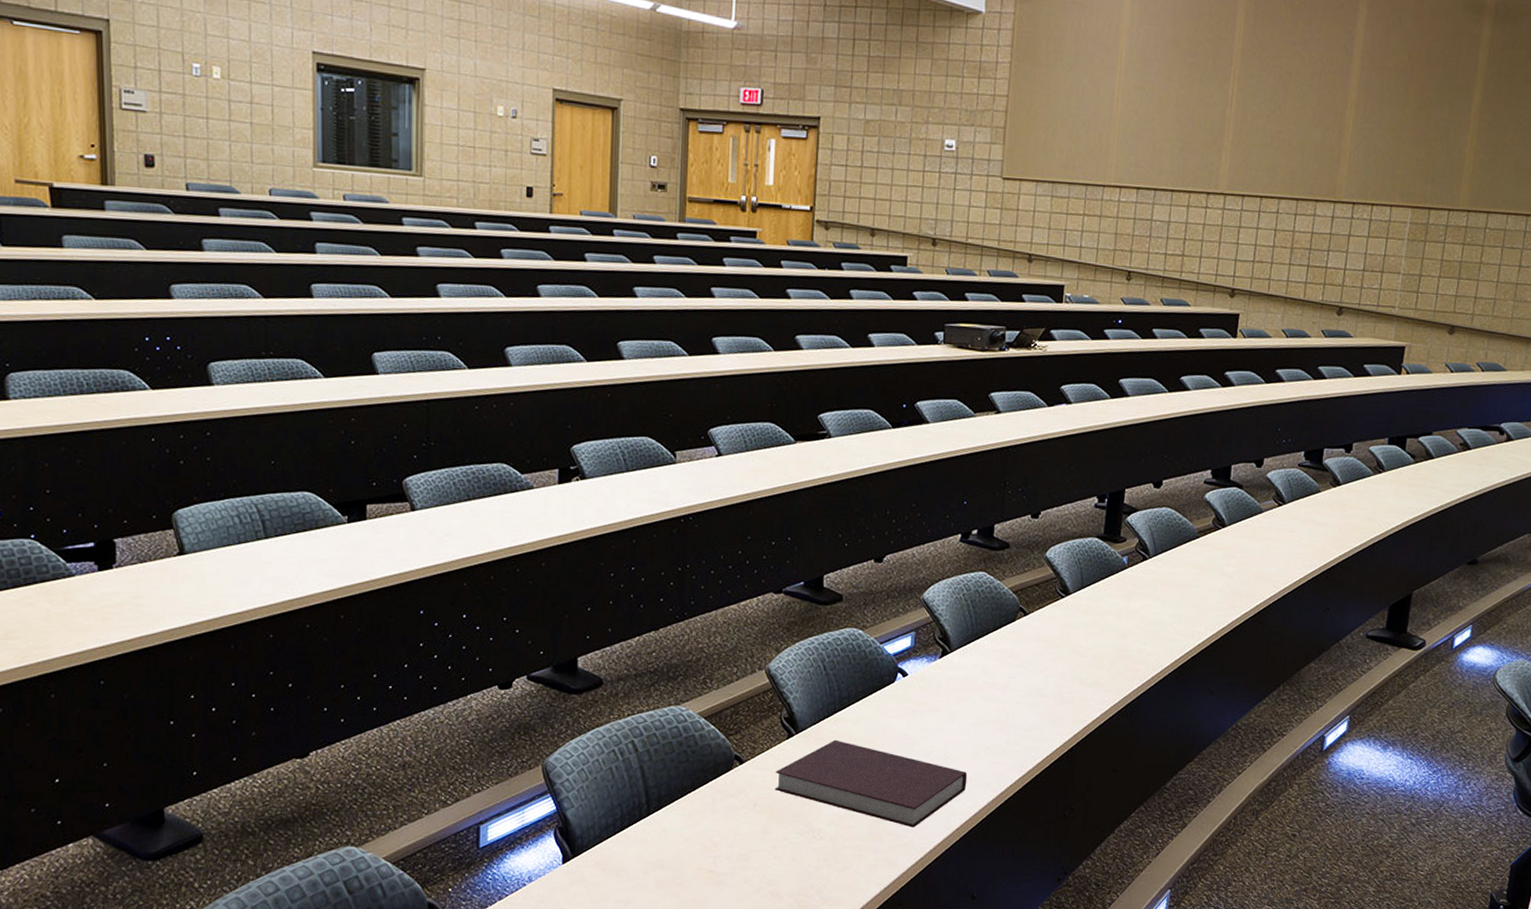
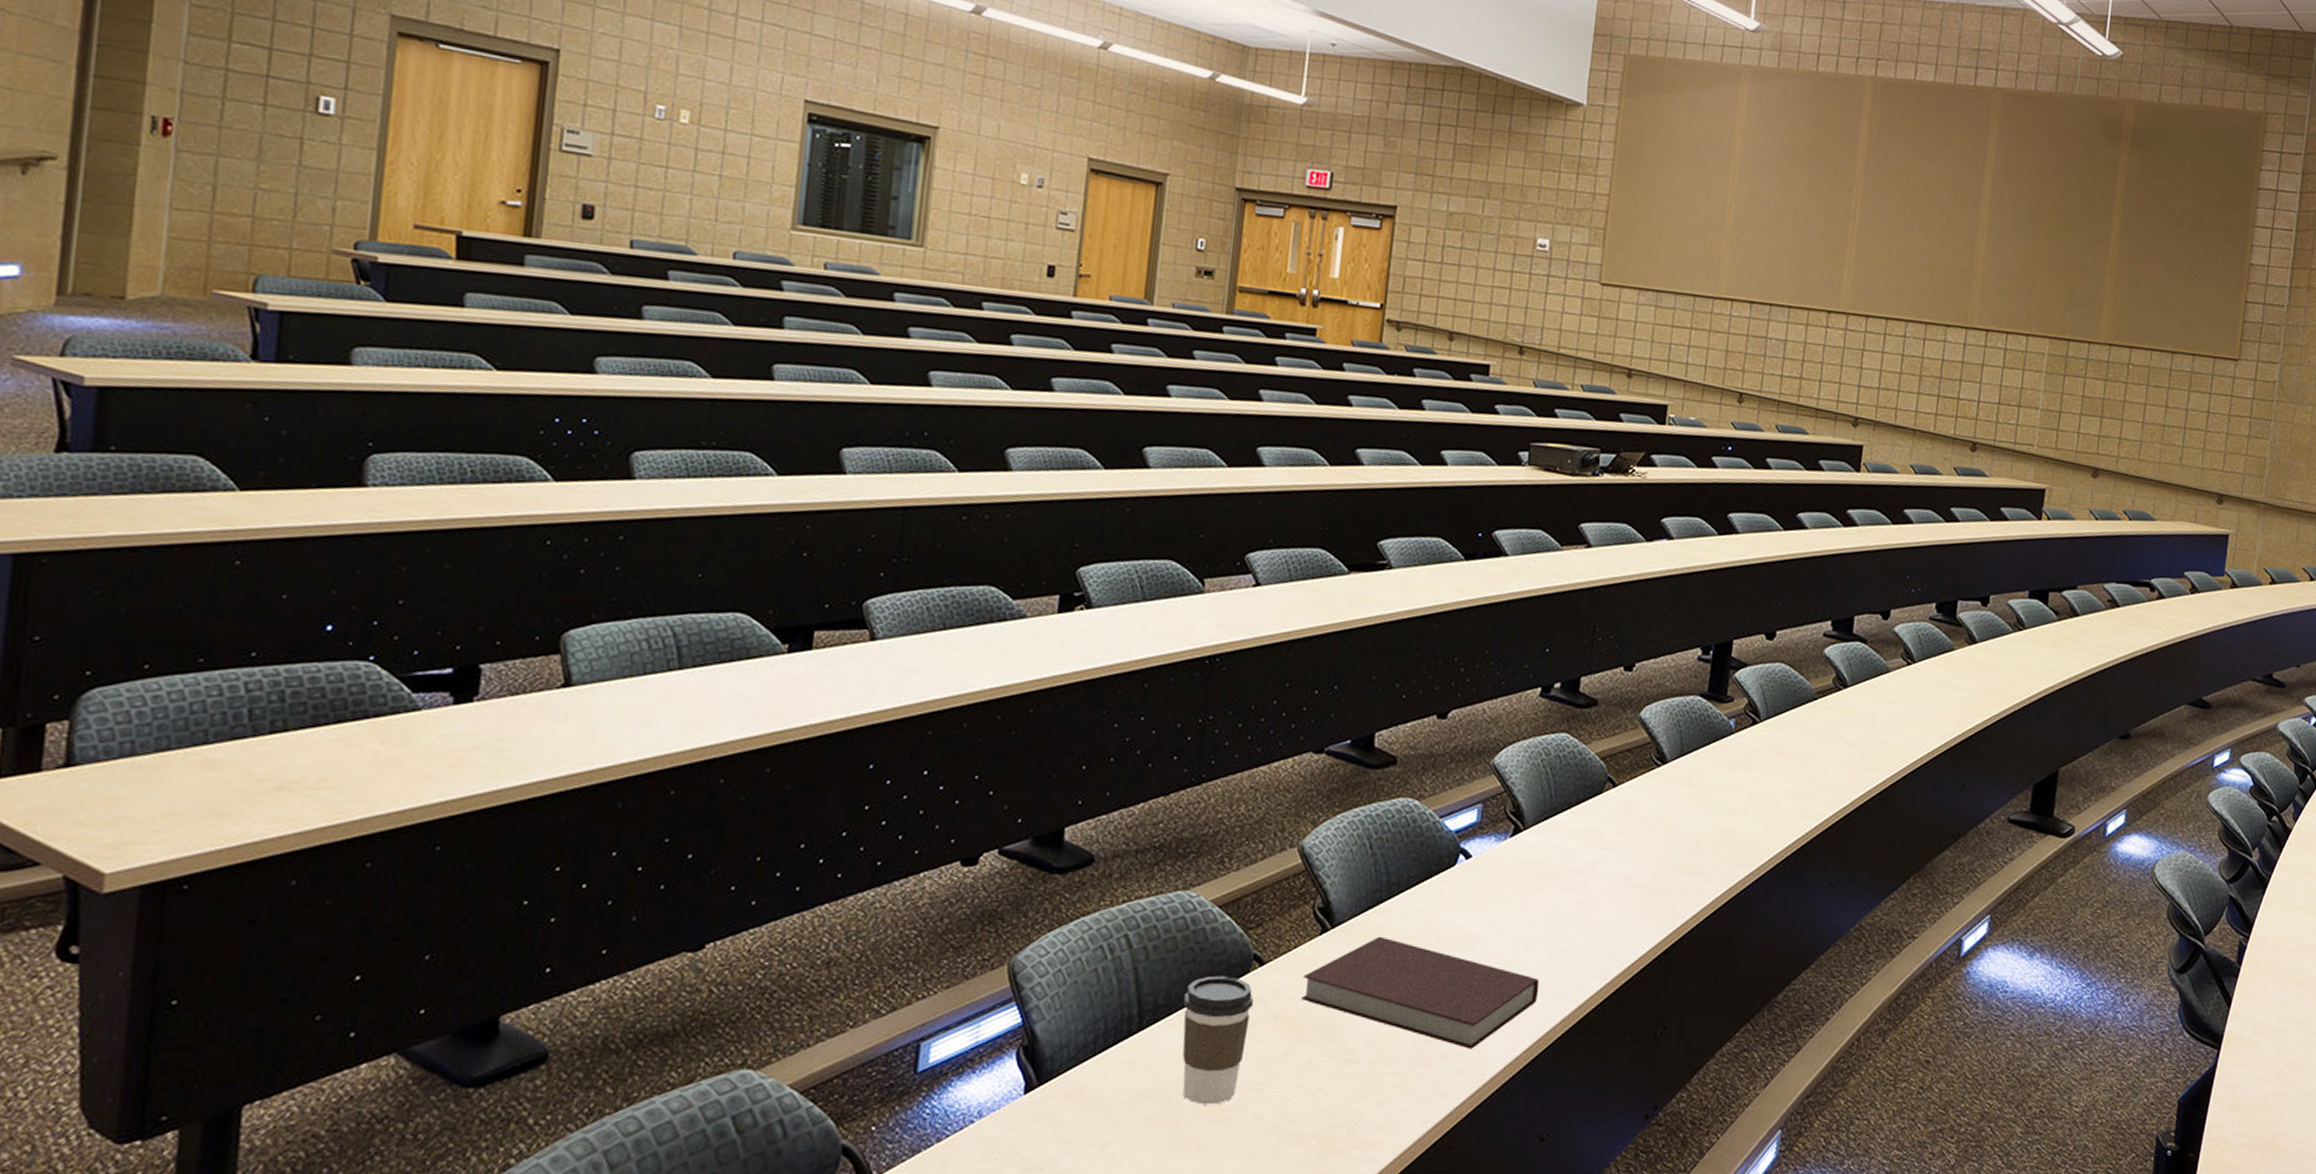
coffee cup: none [681,772,736,871] -> present [1182,975,1253,1105]

